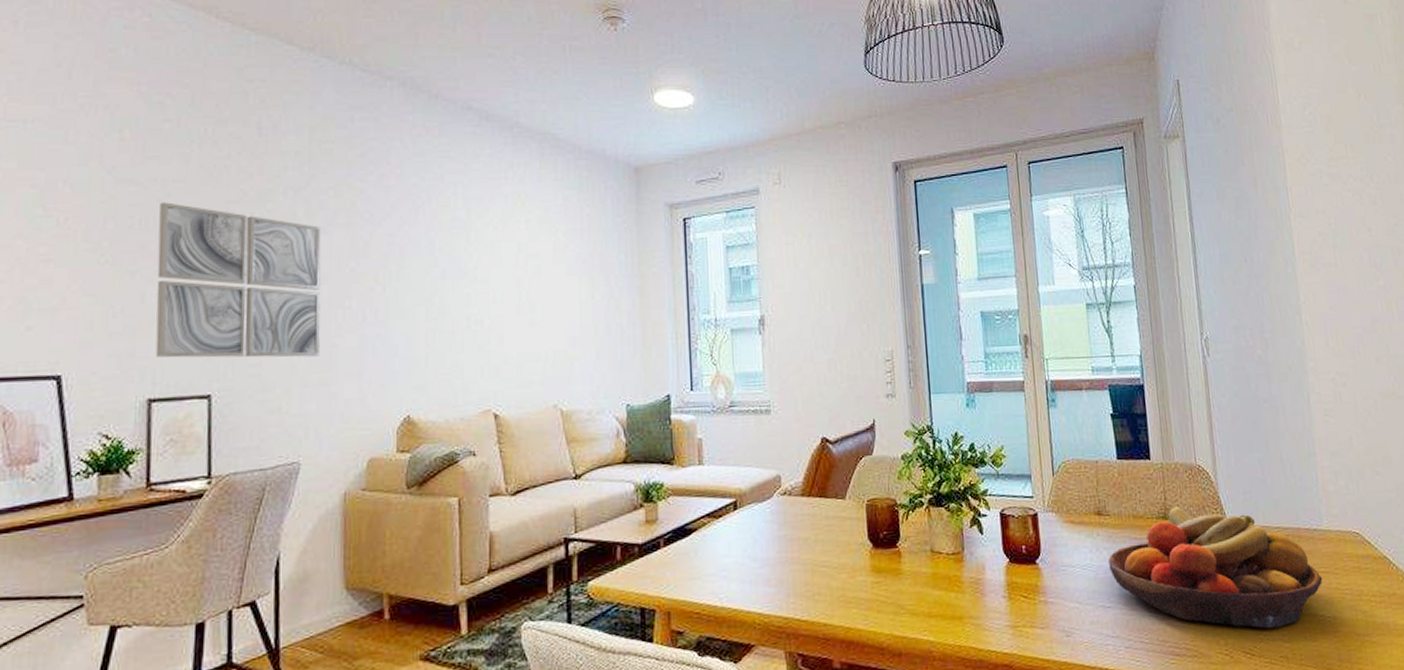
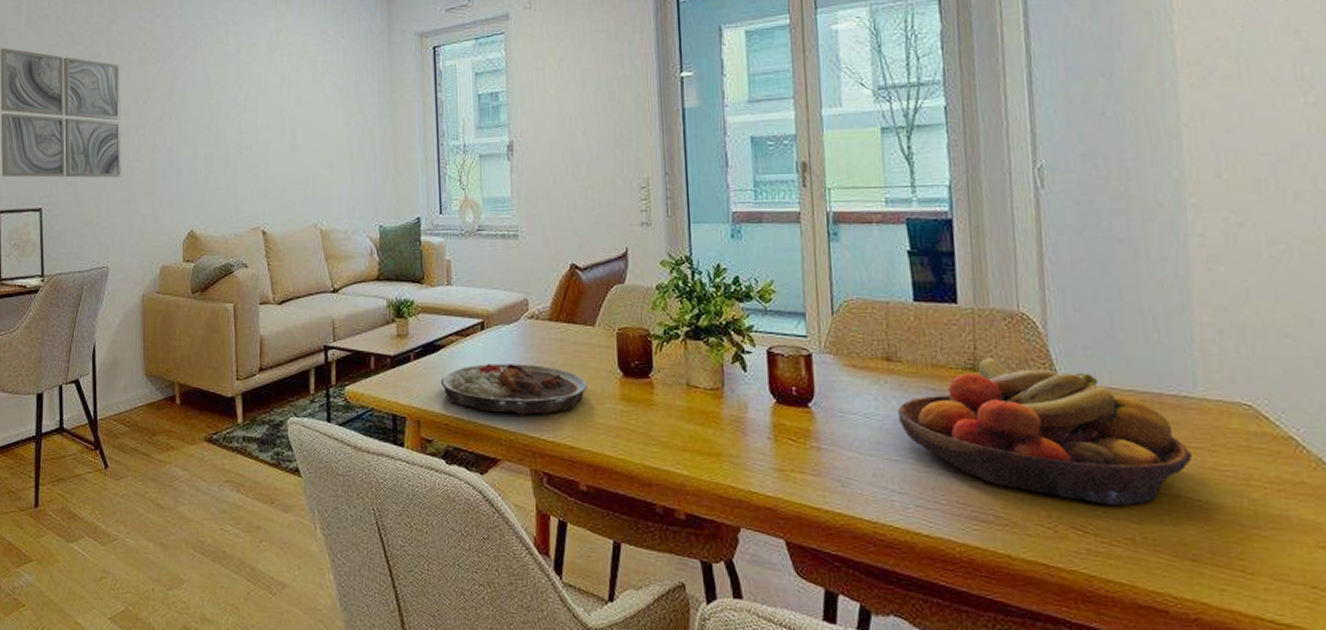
plate: none [692,542,839,596] -> present [440,364,587,415]

